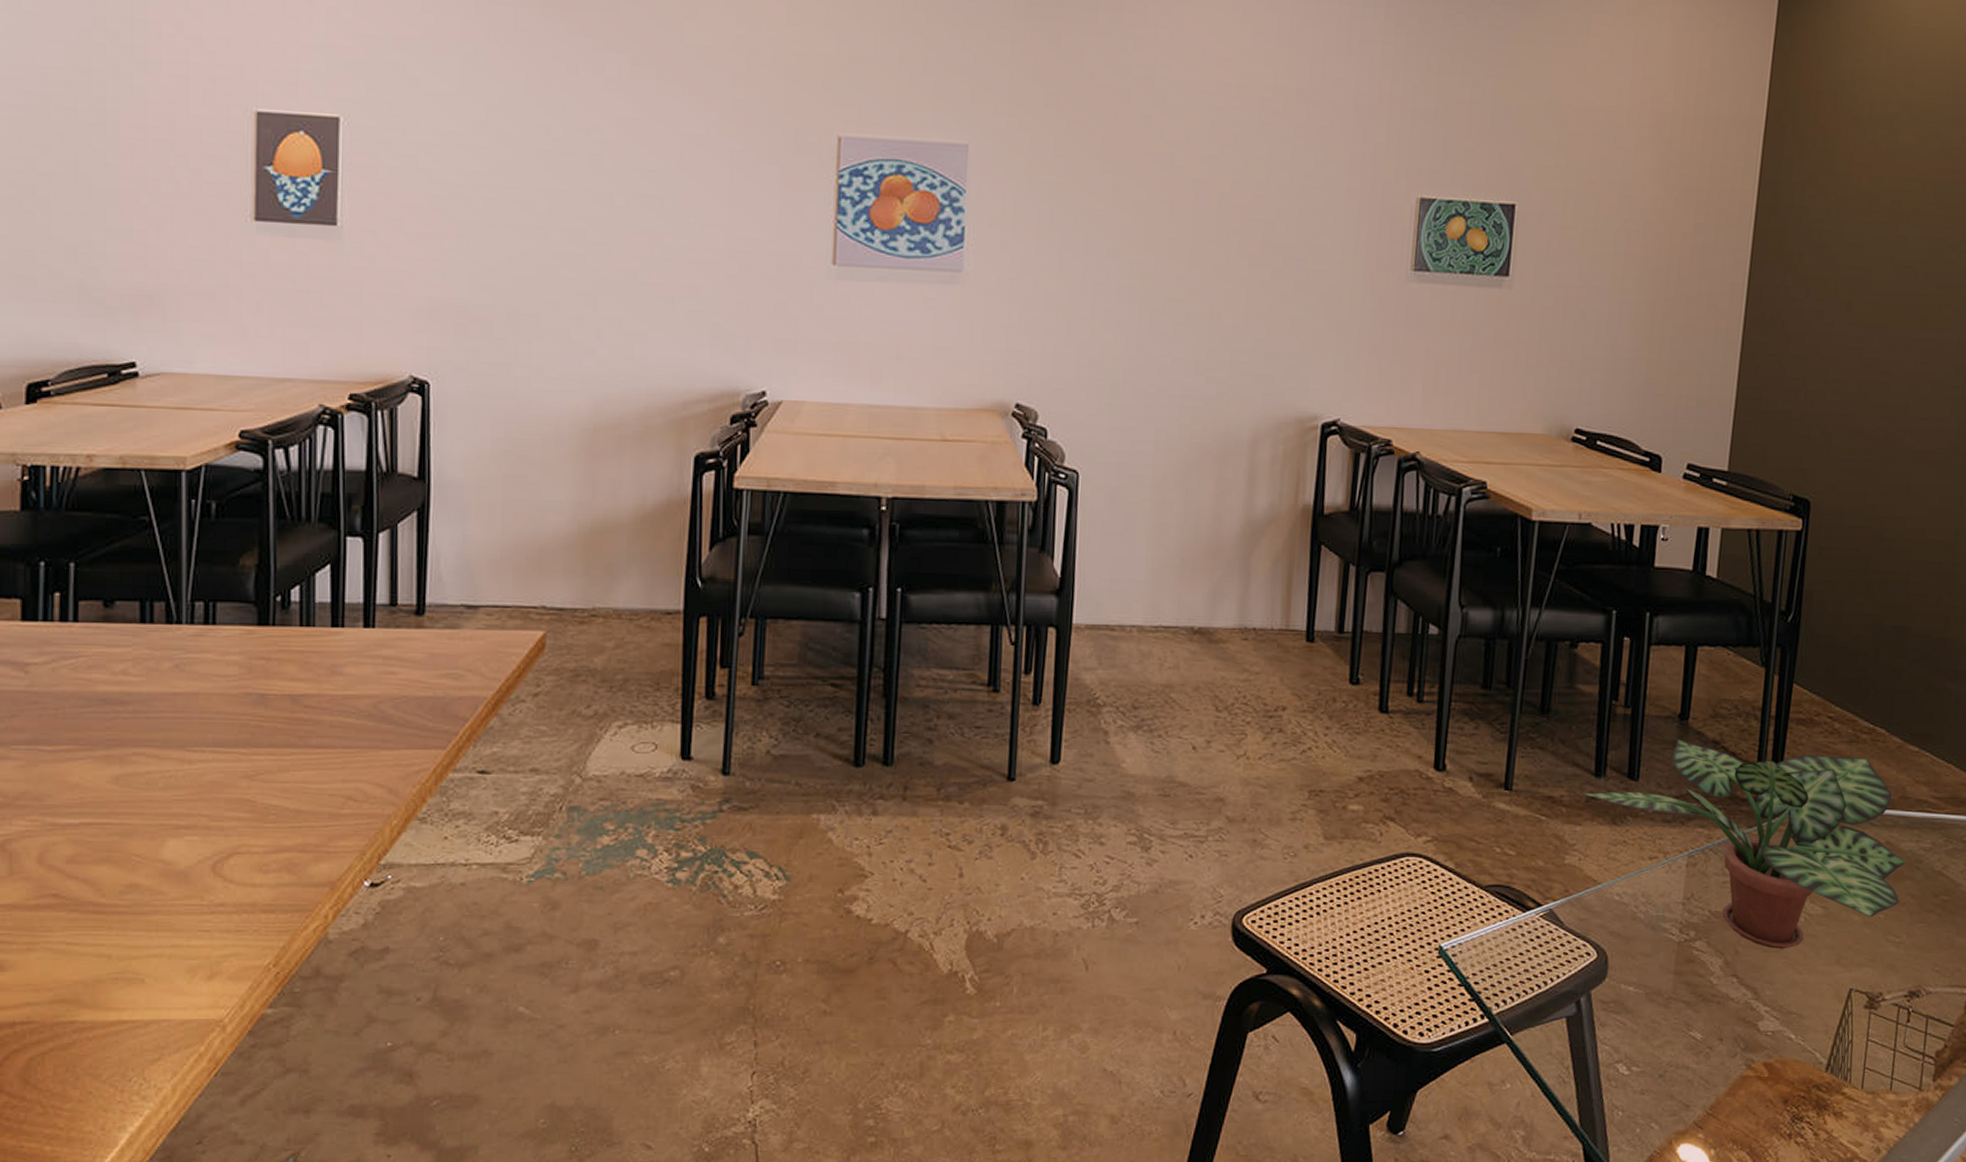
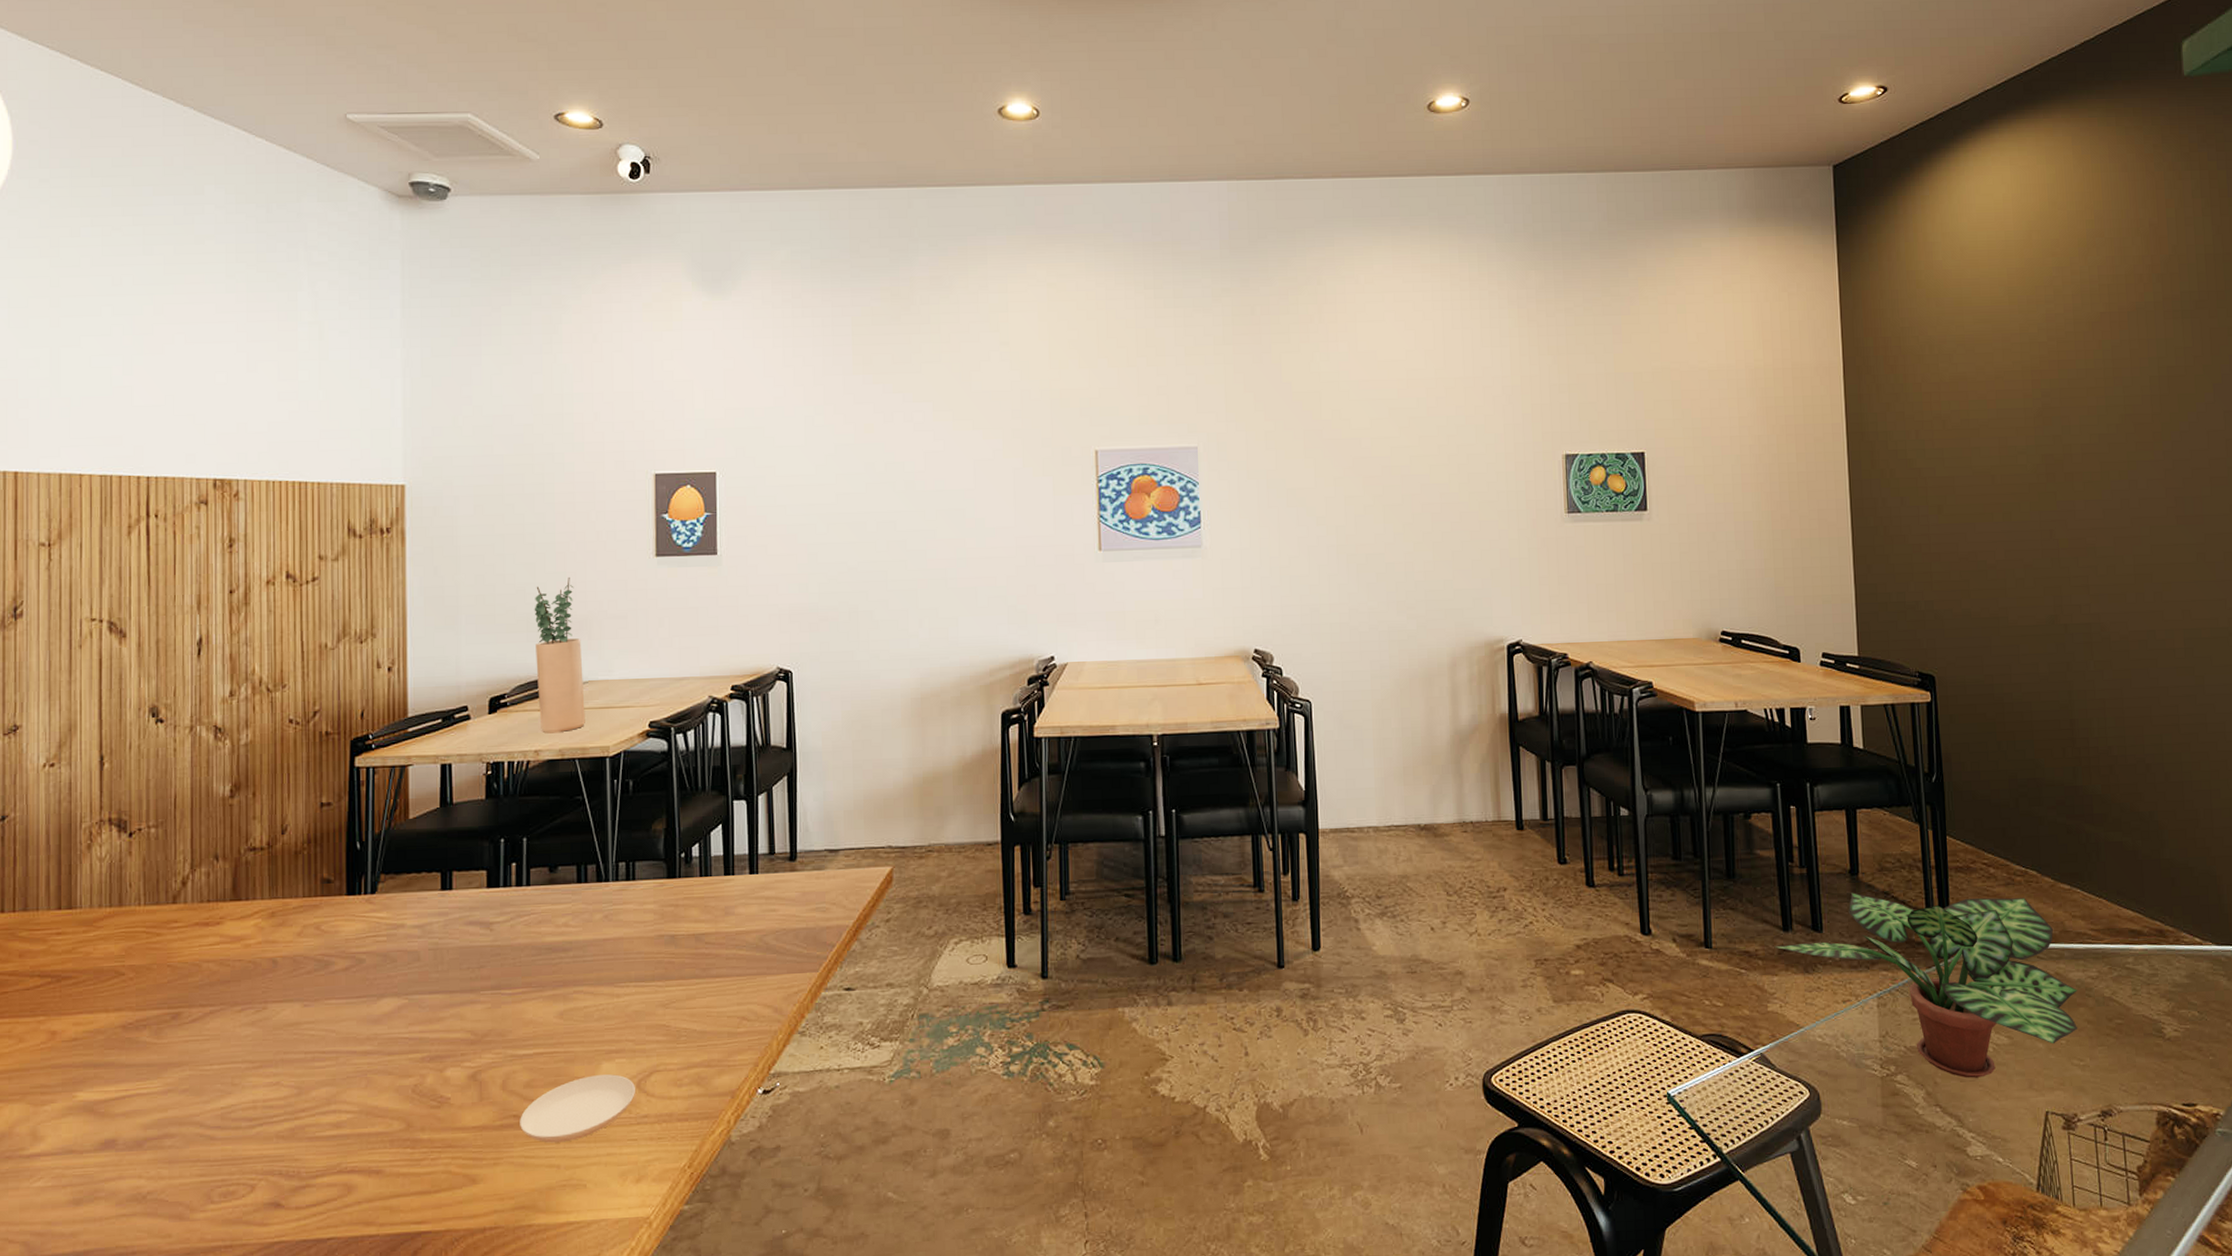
saucer: none [61,853,209,929] -> present [520,1074,635,1143]
vase: none [88,237,155,435] -> present [534,578,585,734]

